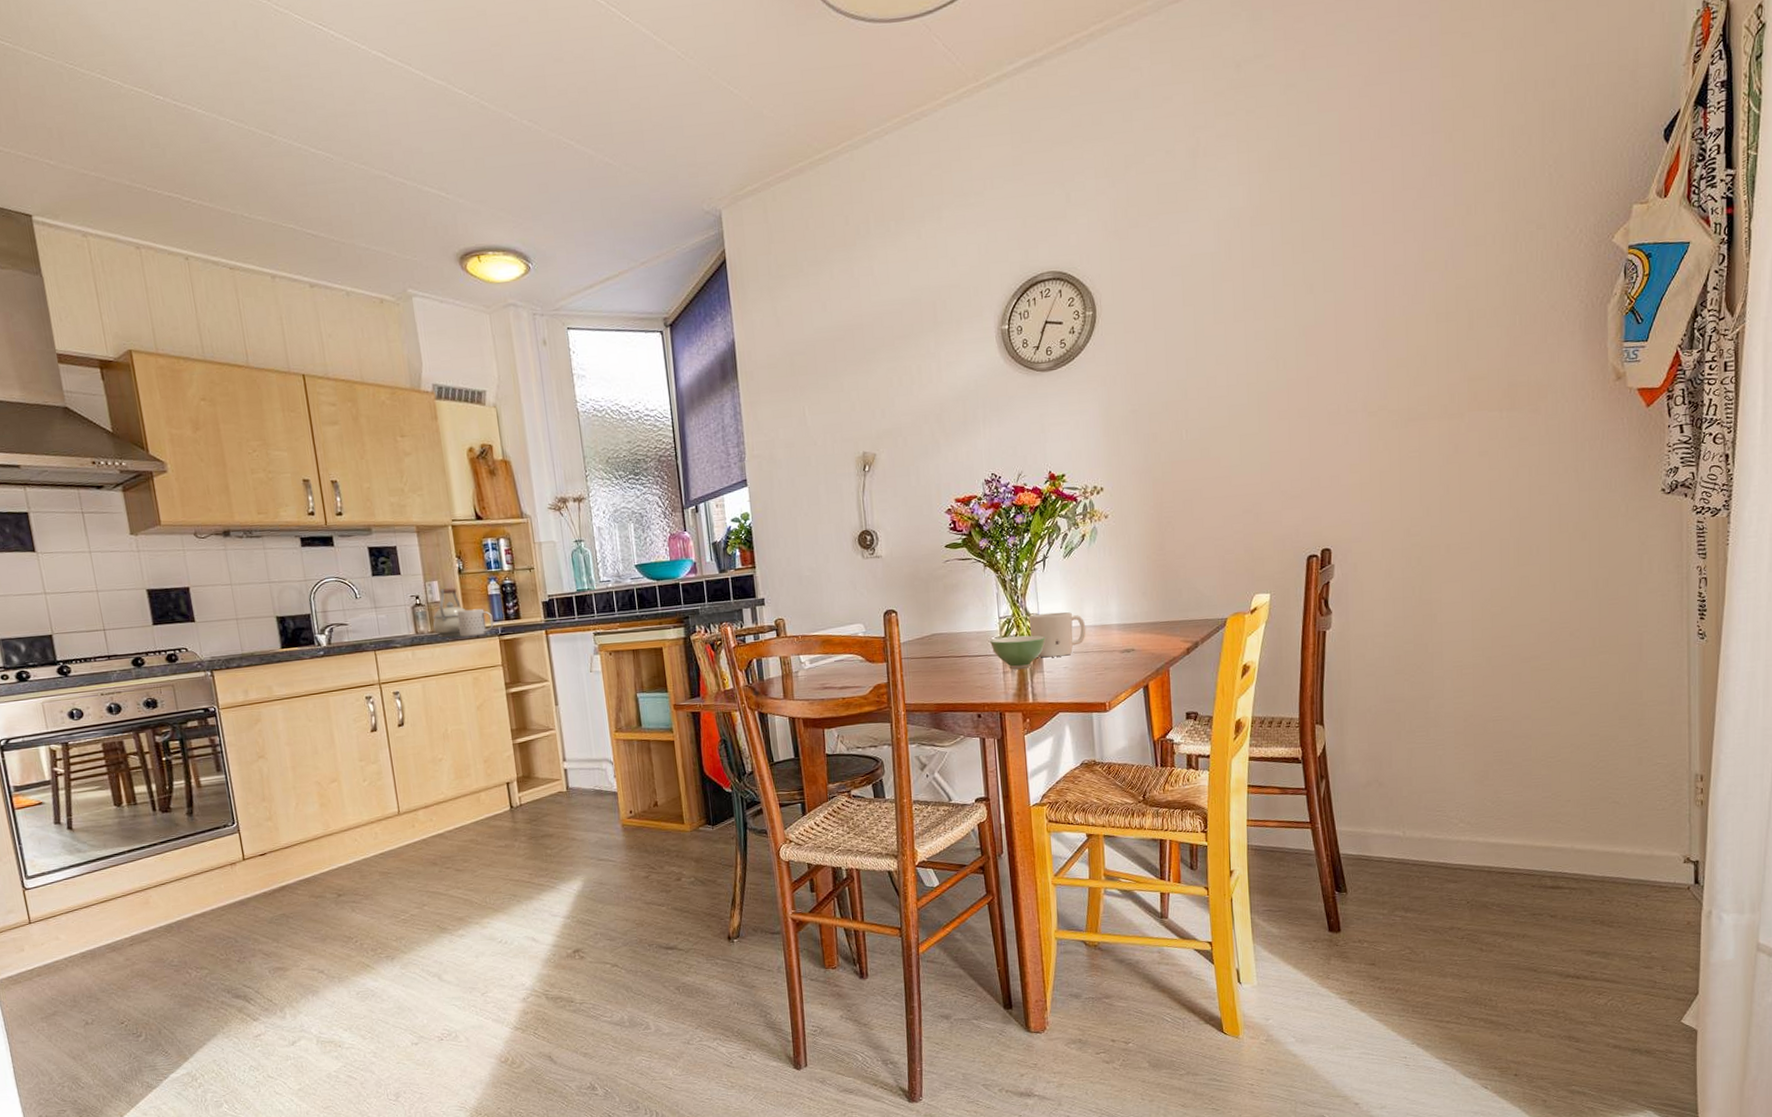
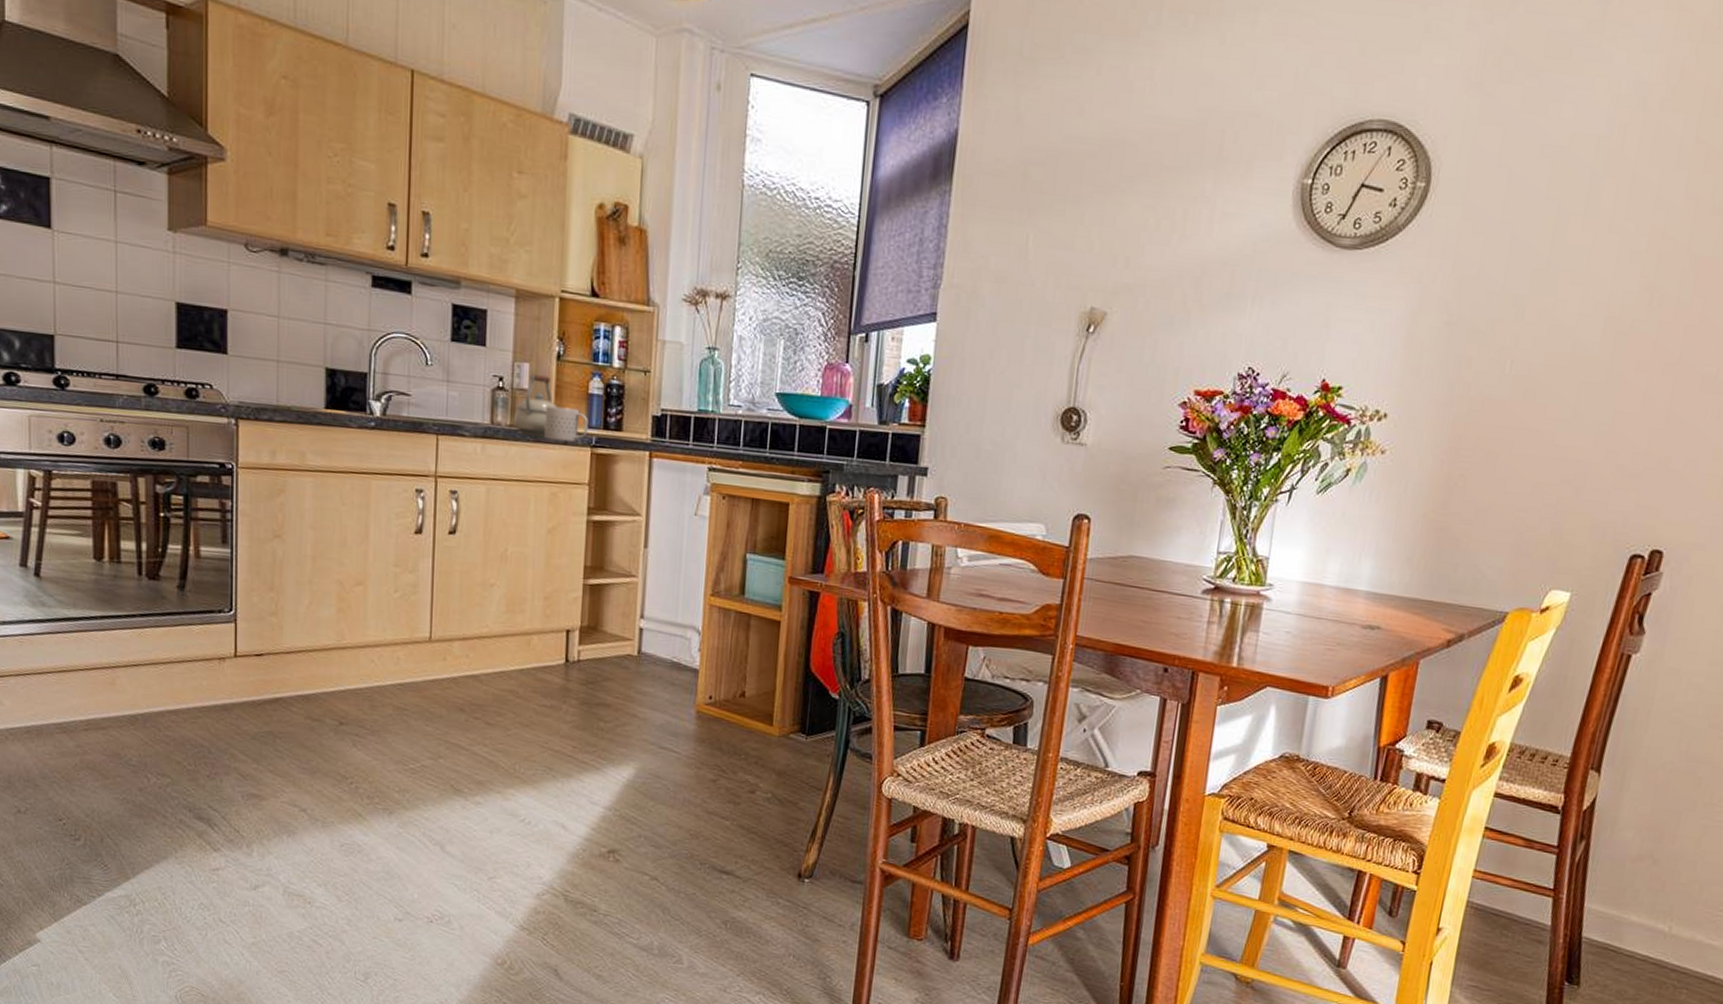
bowl: present [989,635,1047,670] -> none [1198,577,1273,624]
mug: present [1028,611,1086,658] -> none [1253,557,1326,618]

